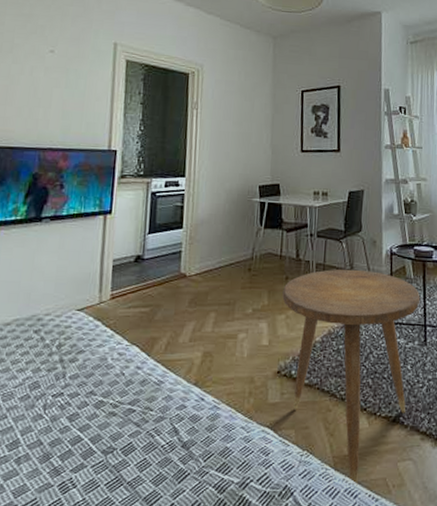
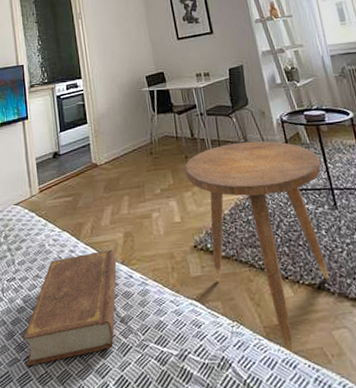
book: none [59,369,190,493] -> present [24,249,117,366]

